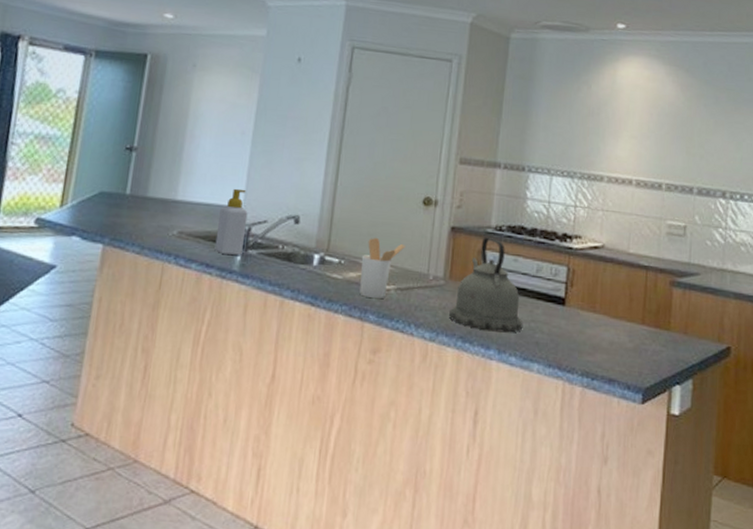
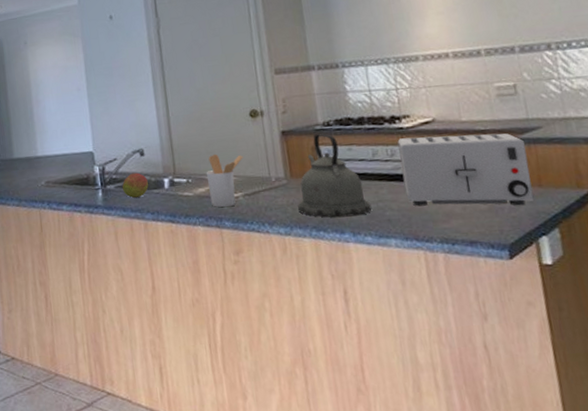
soap bottle: present [214,188,248,256] -> none [75,136,102,194]
fruit: none [266,241,296,271] -> present [122,172,148,198]
toaster: none [559,259,682,351] -> present [397,133,534,207]

